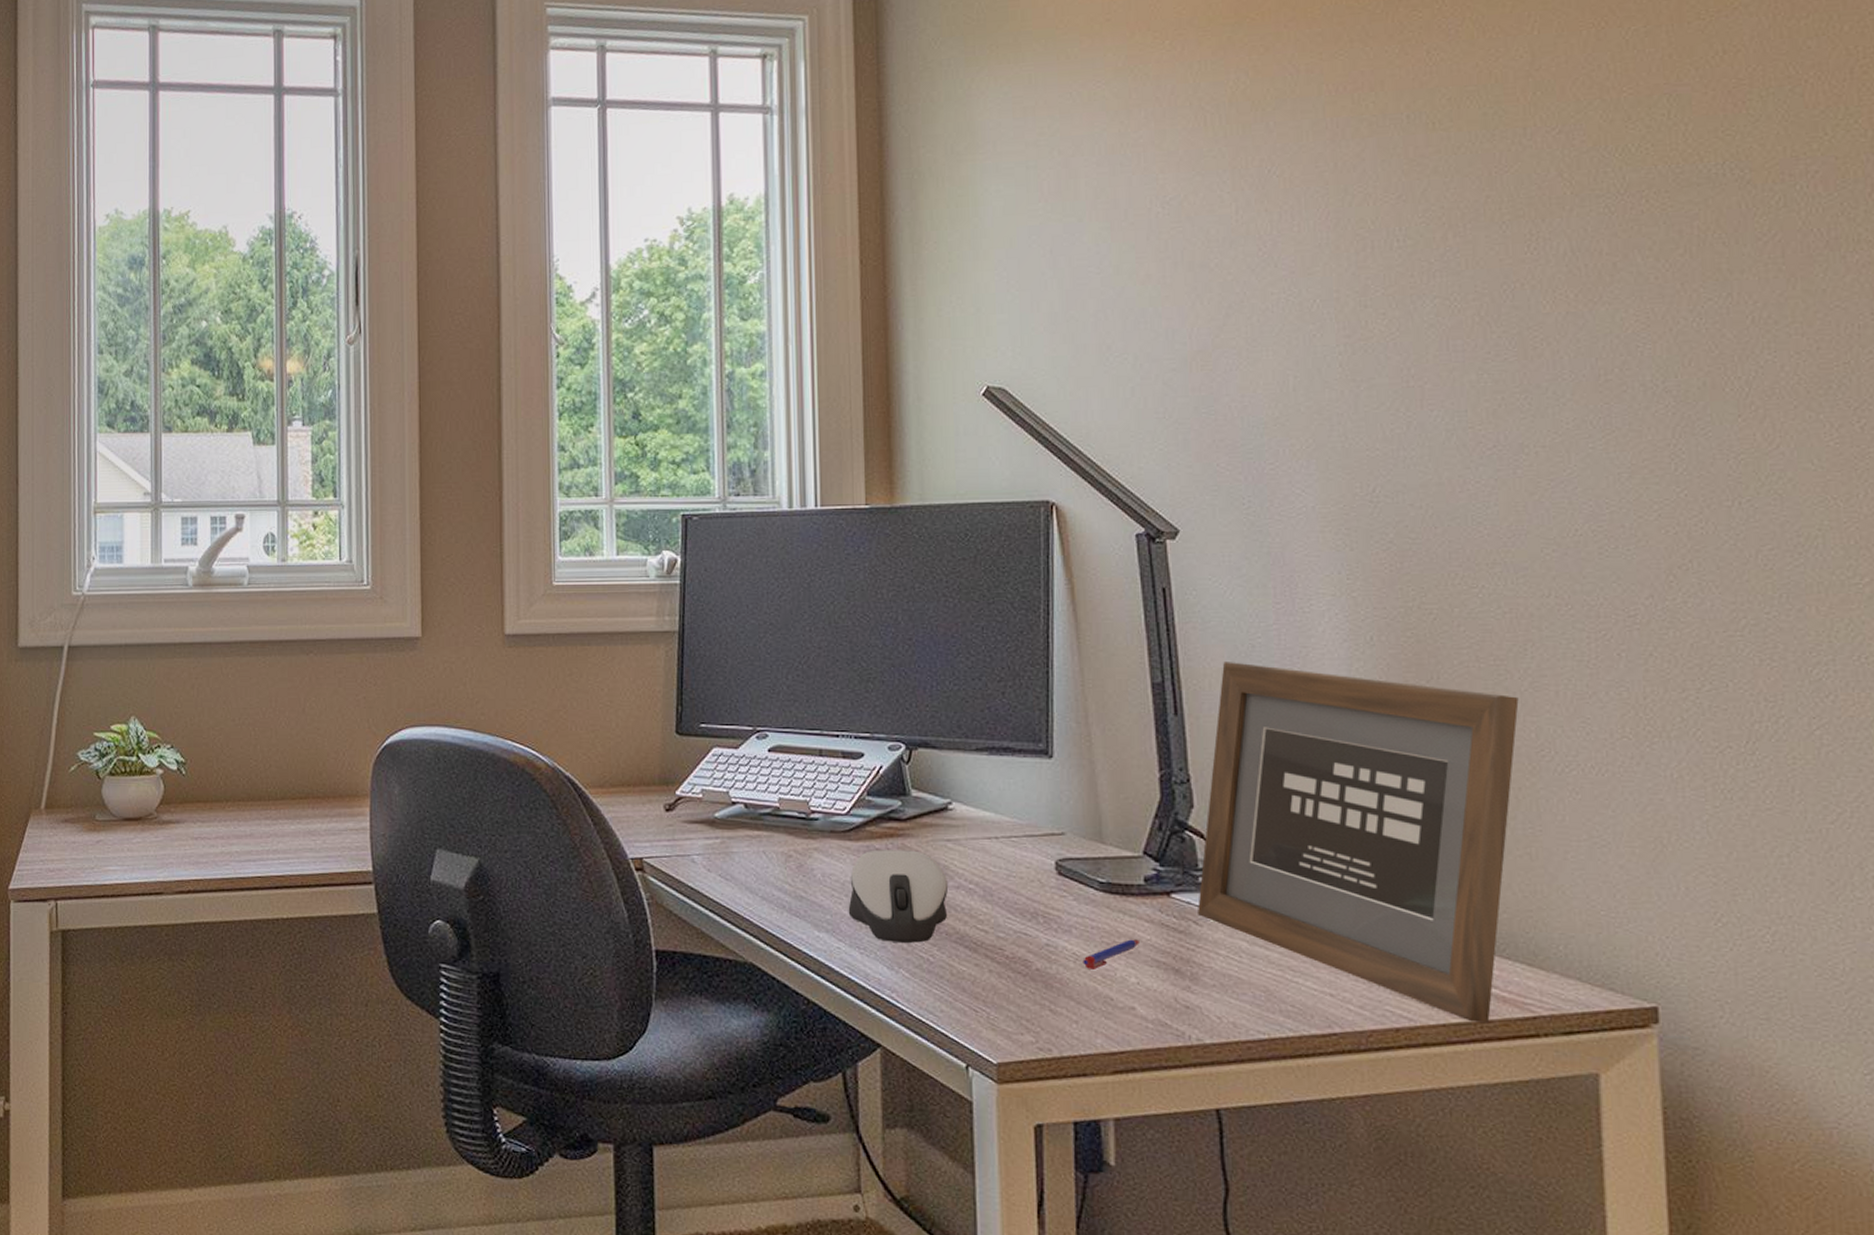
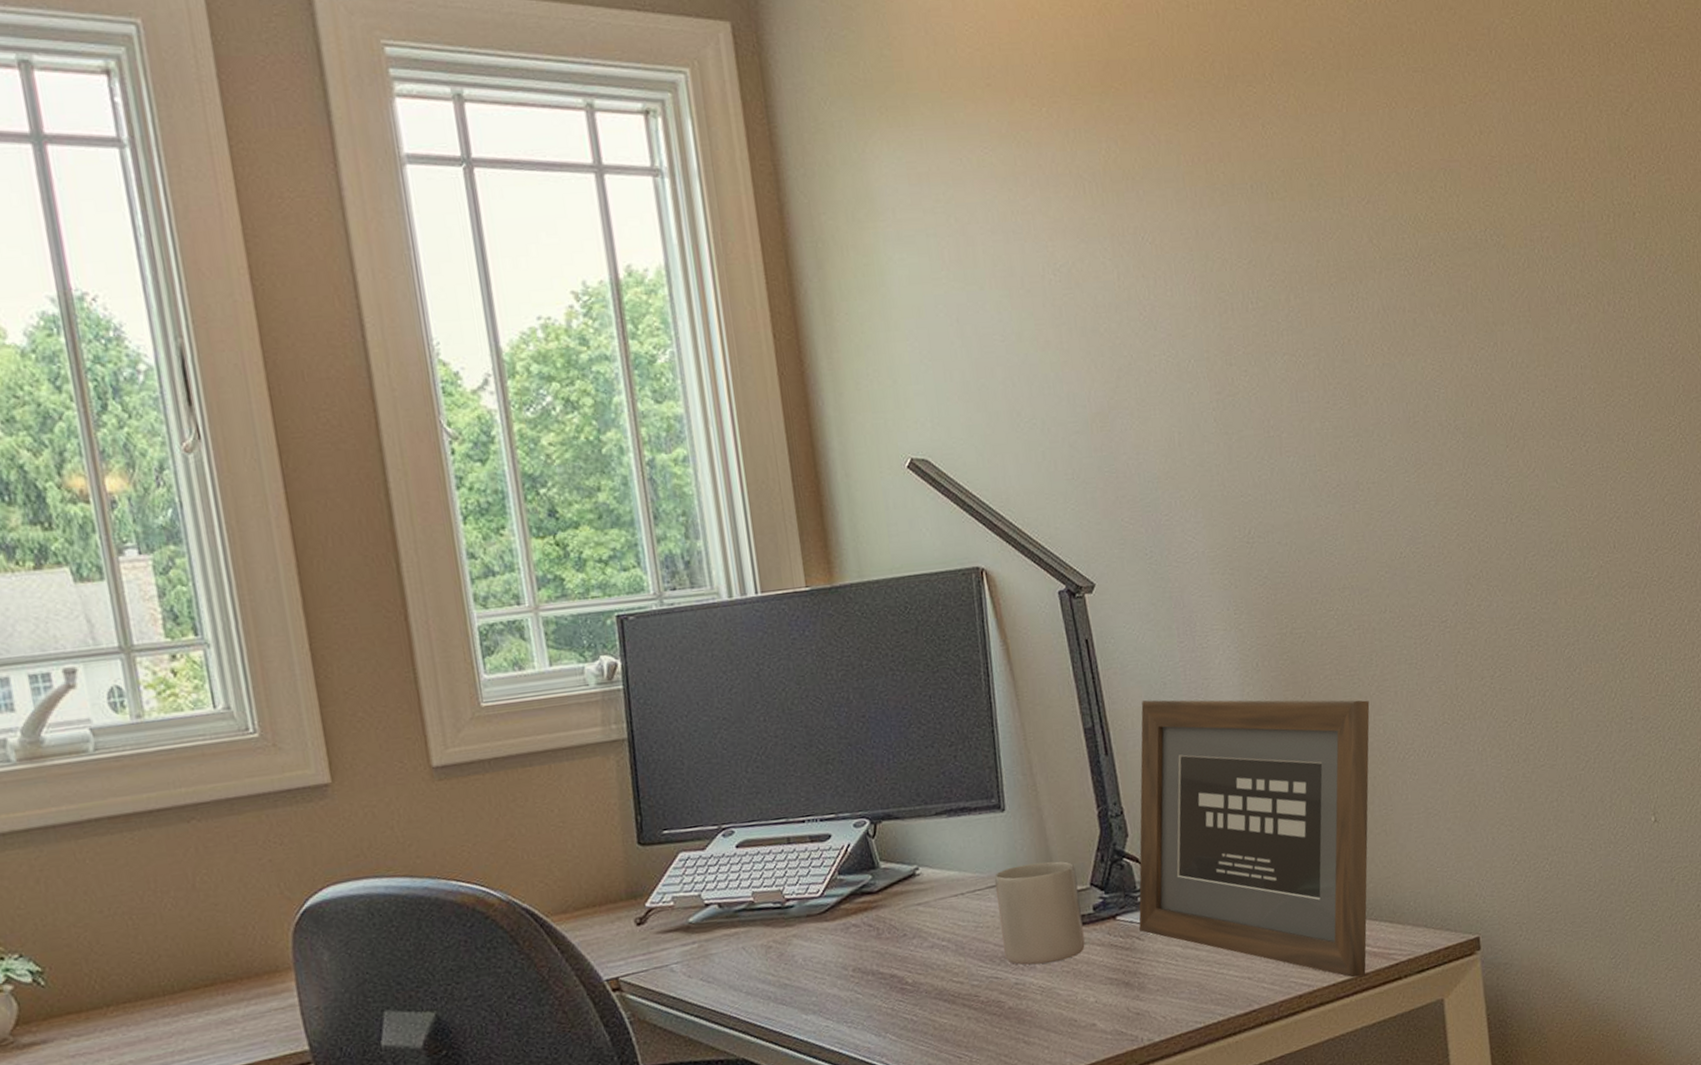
computer mouse: present [848,849,949,943] -> none [830,919,925,1011]
mug: none [1033,818,1131,930] -> present [994,861,1085,965]
pen: present [1083,939,1139,969] -> none [1048,963,1094,998]

